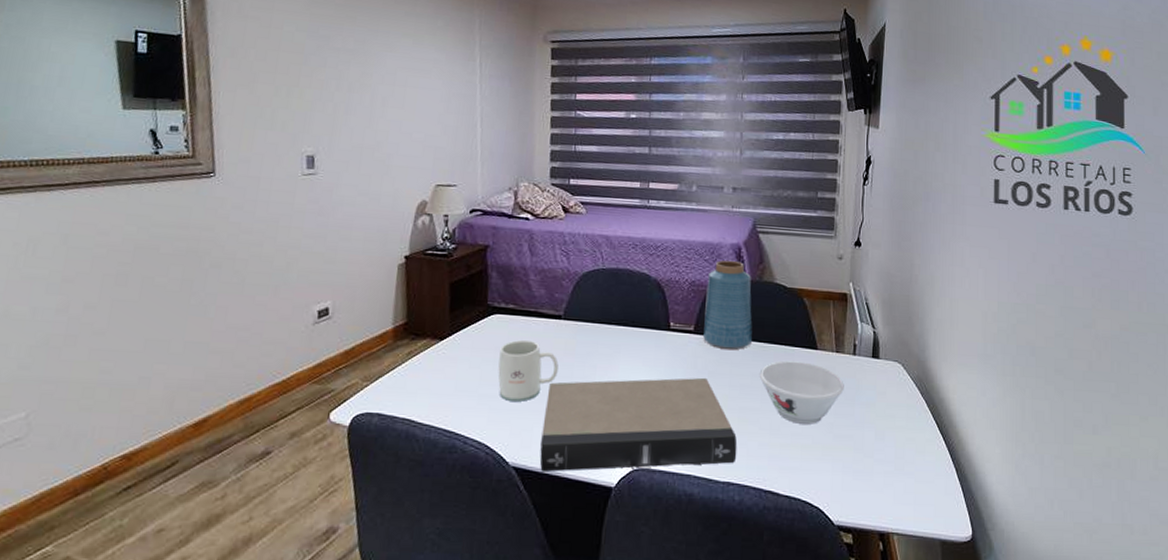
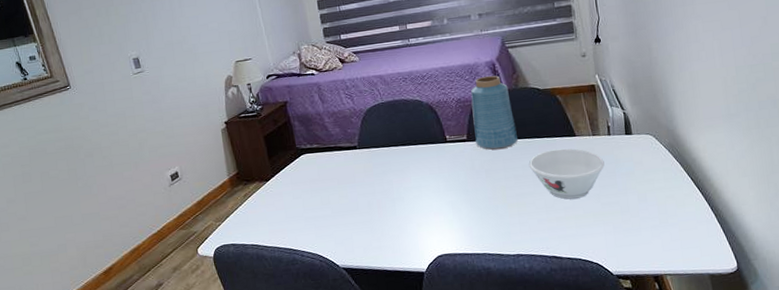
mug: present [497,339,559,402] -> none [314,169,363,219]
book: present [539,377,738,472] -> none [357,175,521,268]

